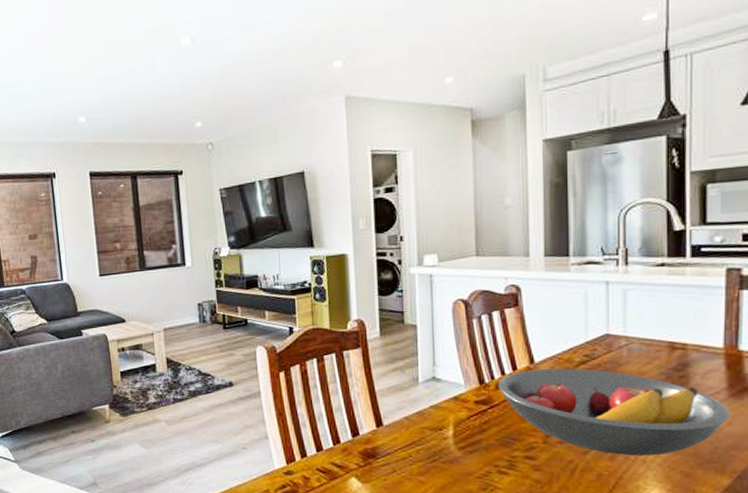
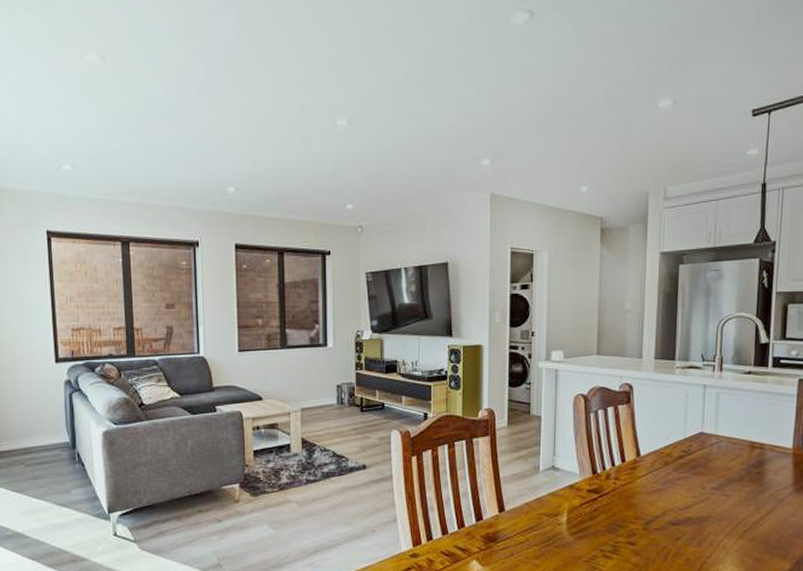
fruit bowl: present [498,368,730,456] -> none [608,461,794,543]

